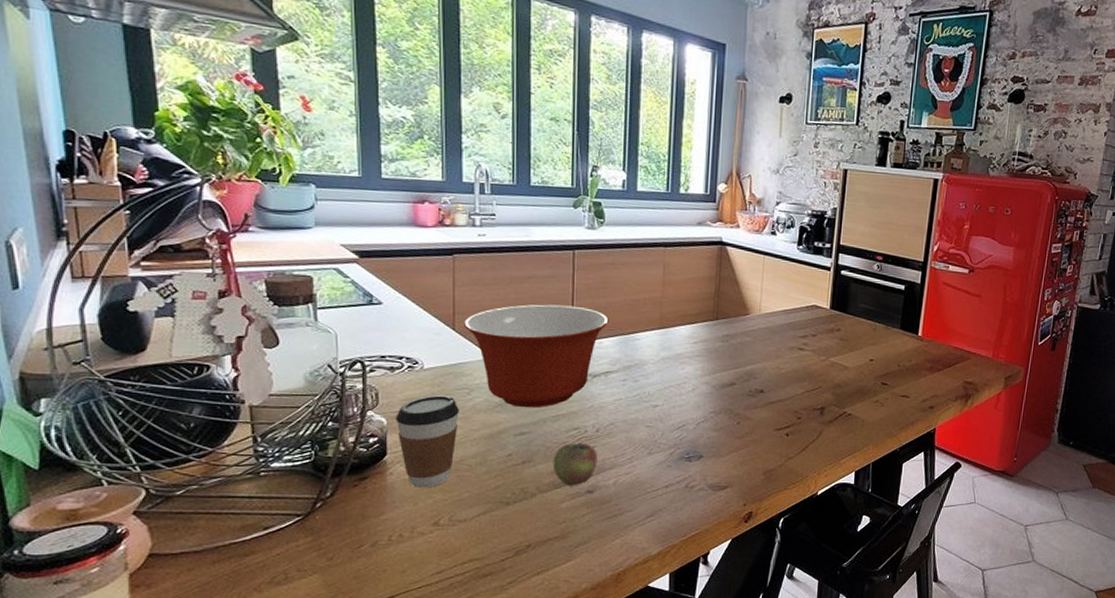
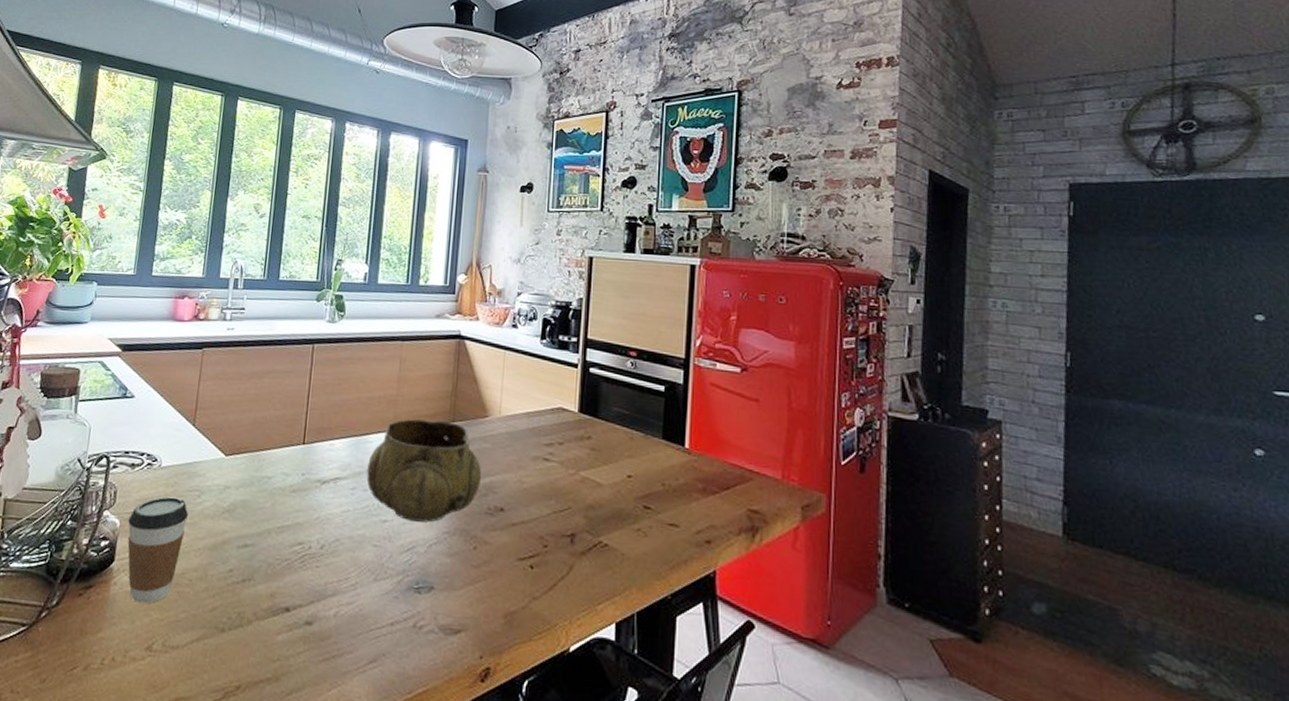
mixing bowl: present [464,304,609,408] -> none [204,401,342,516]
apple: present [552,442,597,486] -> none [272,560,320,615]
decorative bowl: none [636,318,744,405] -> present [366,418,482,523]

